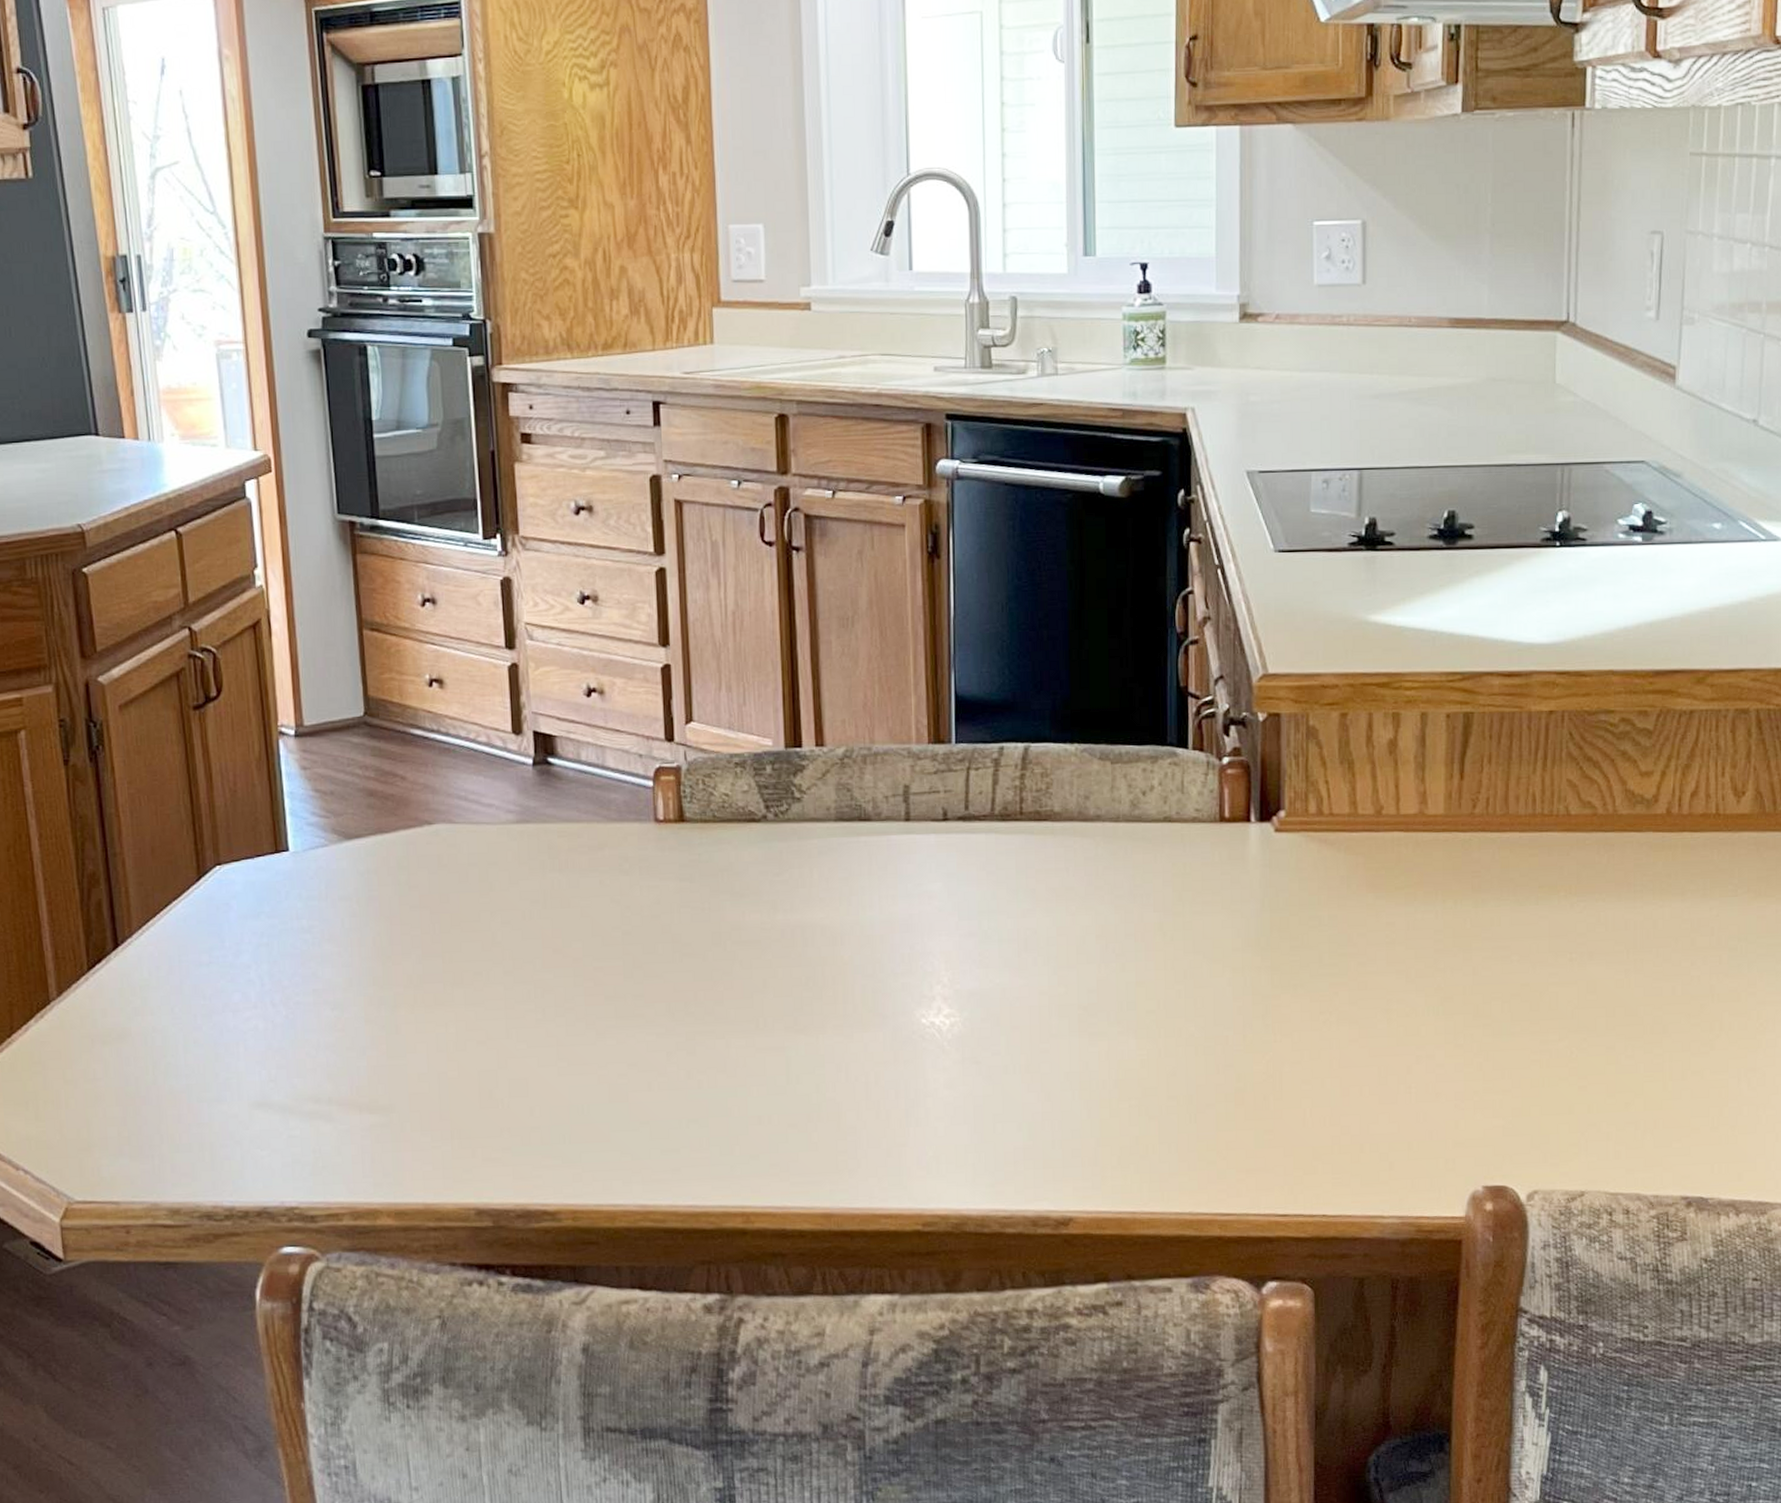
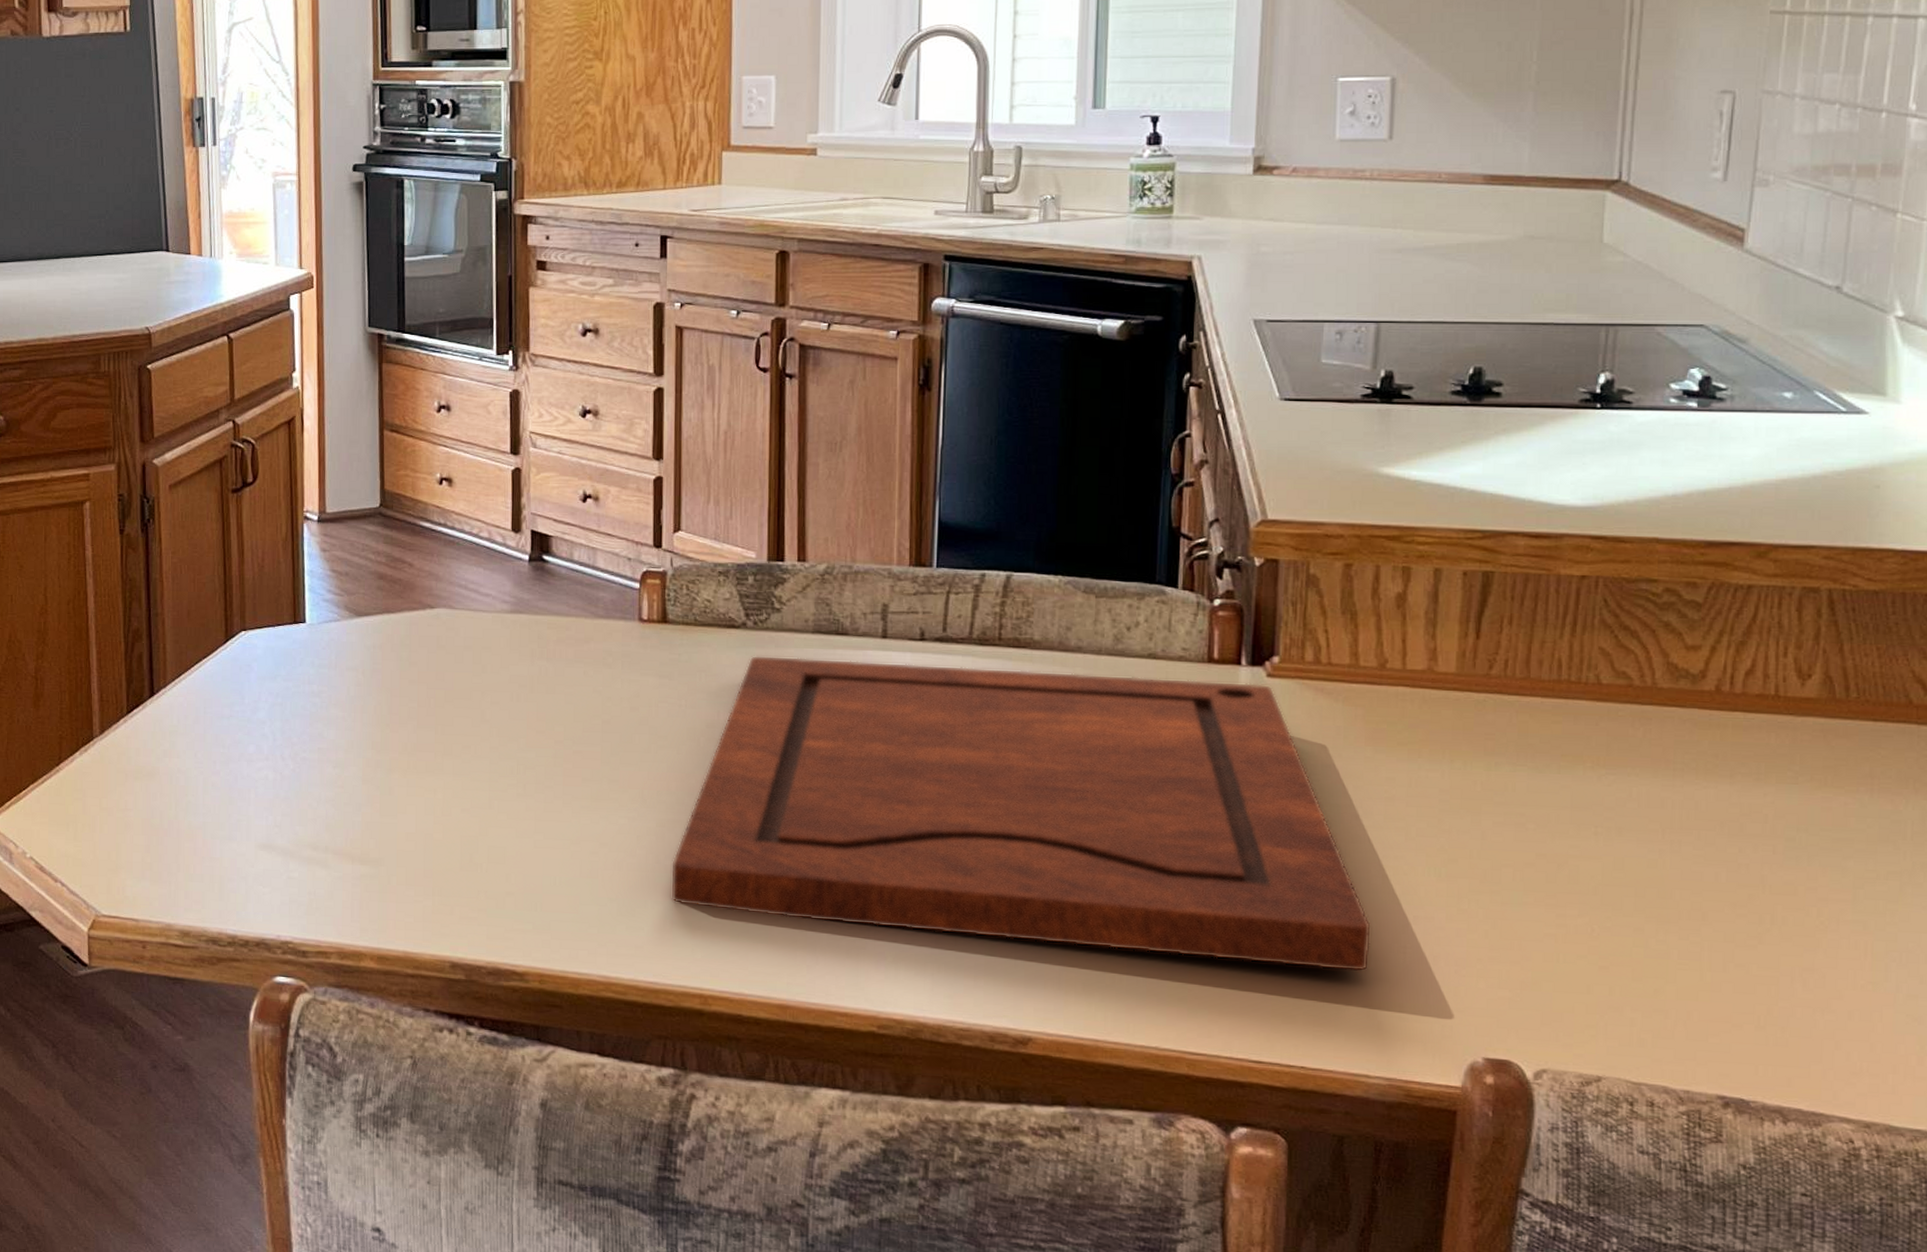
cutting board: none [703,839,1380,1123] -> present [670,655,1372,972]

